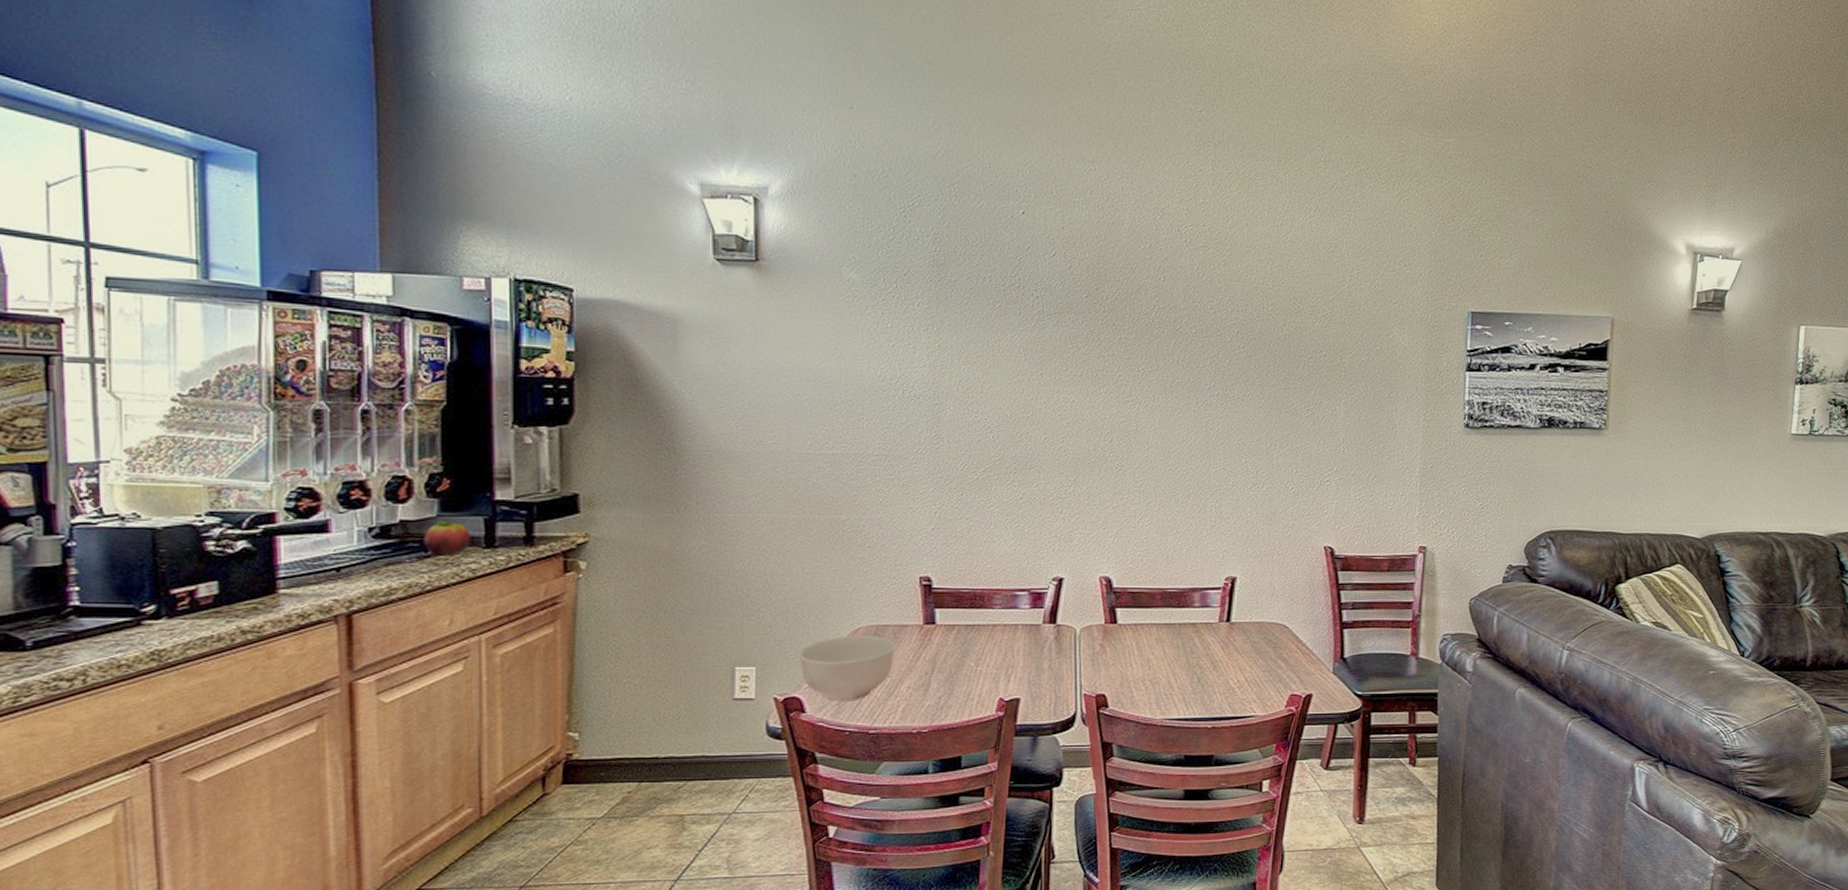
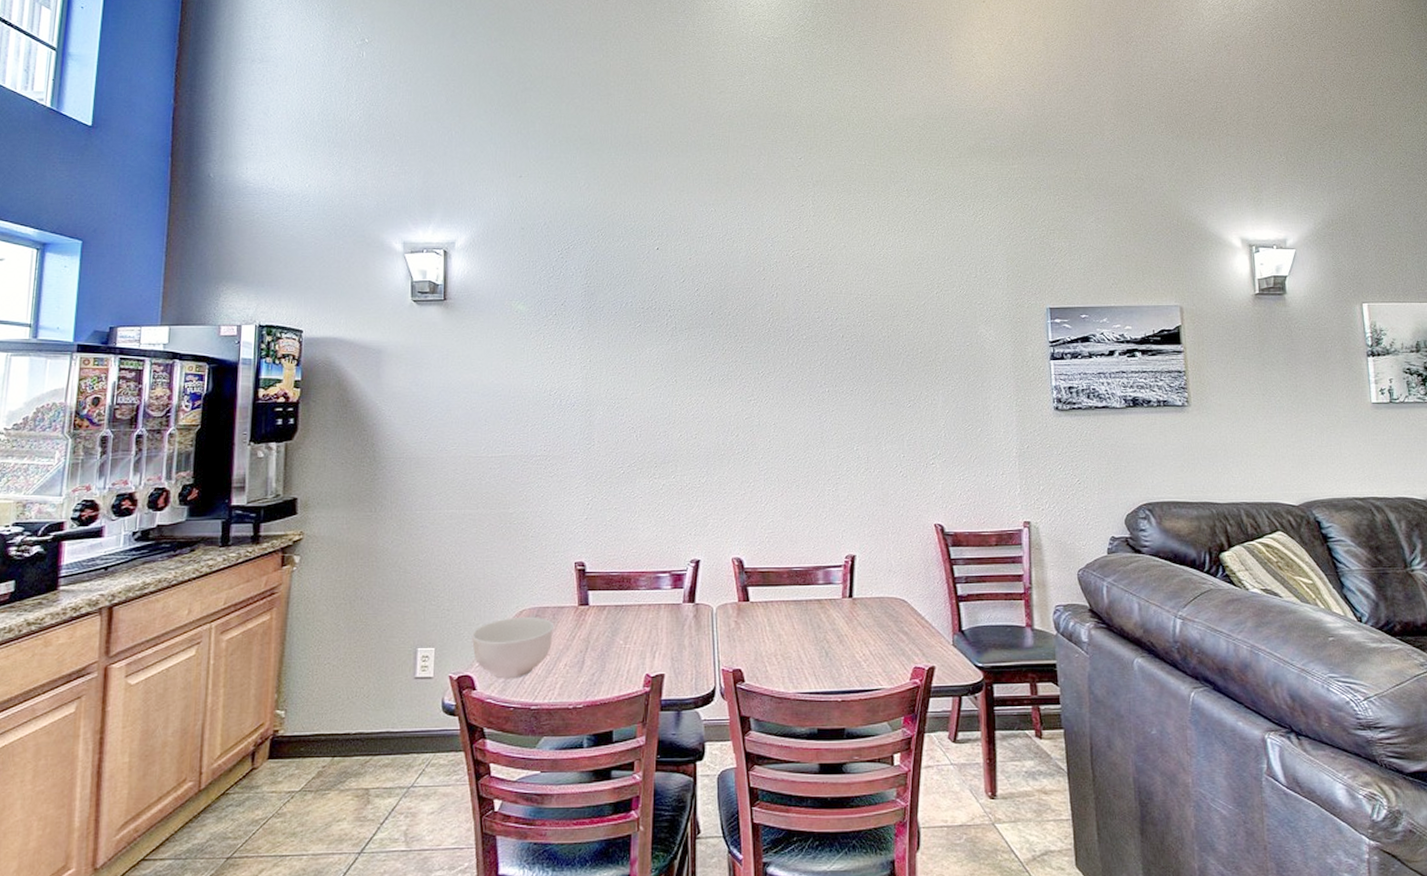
fruit: present [423,520,471,556] -> none [173,523,211,554]

